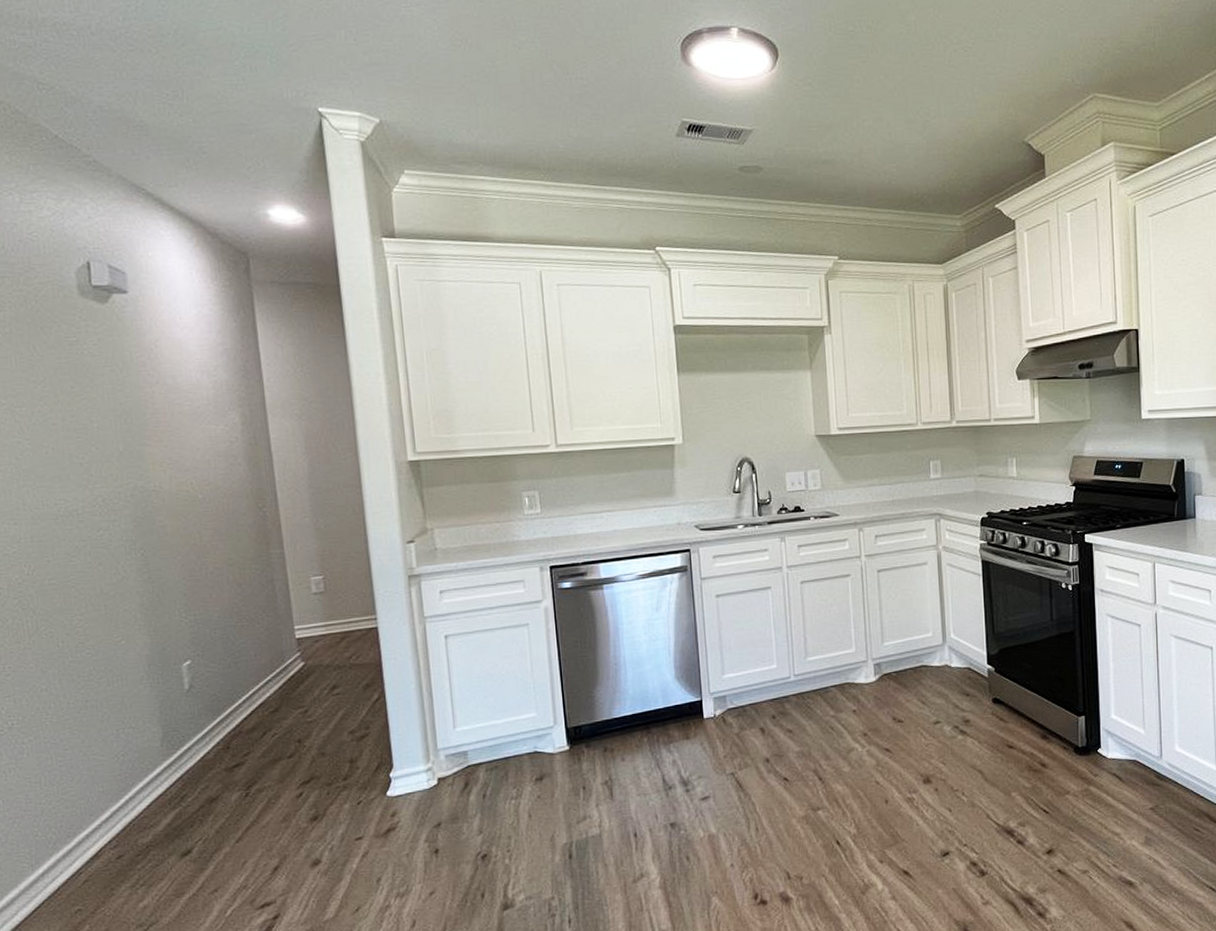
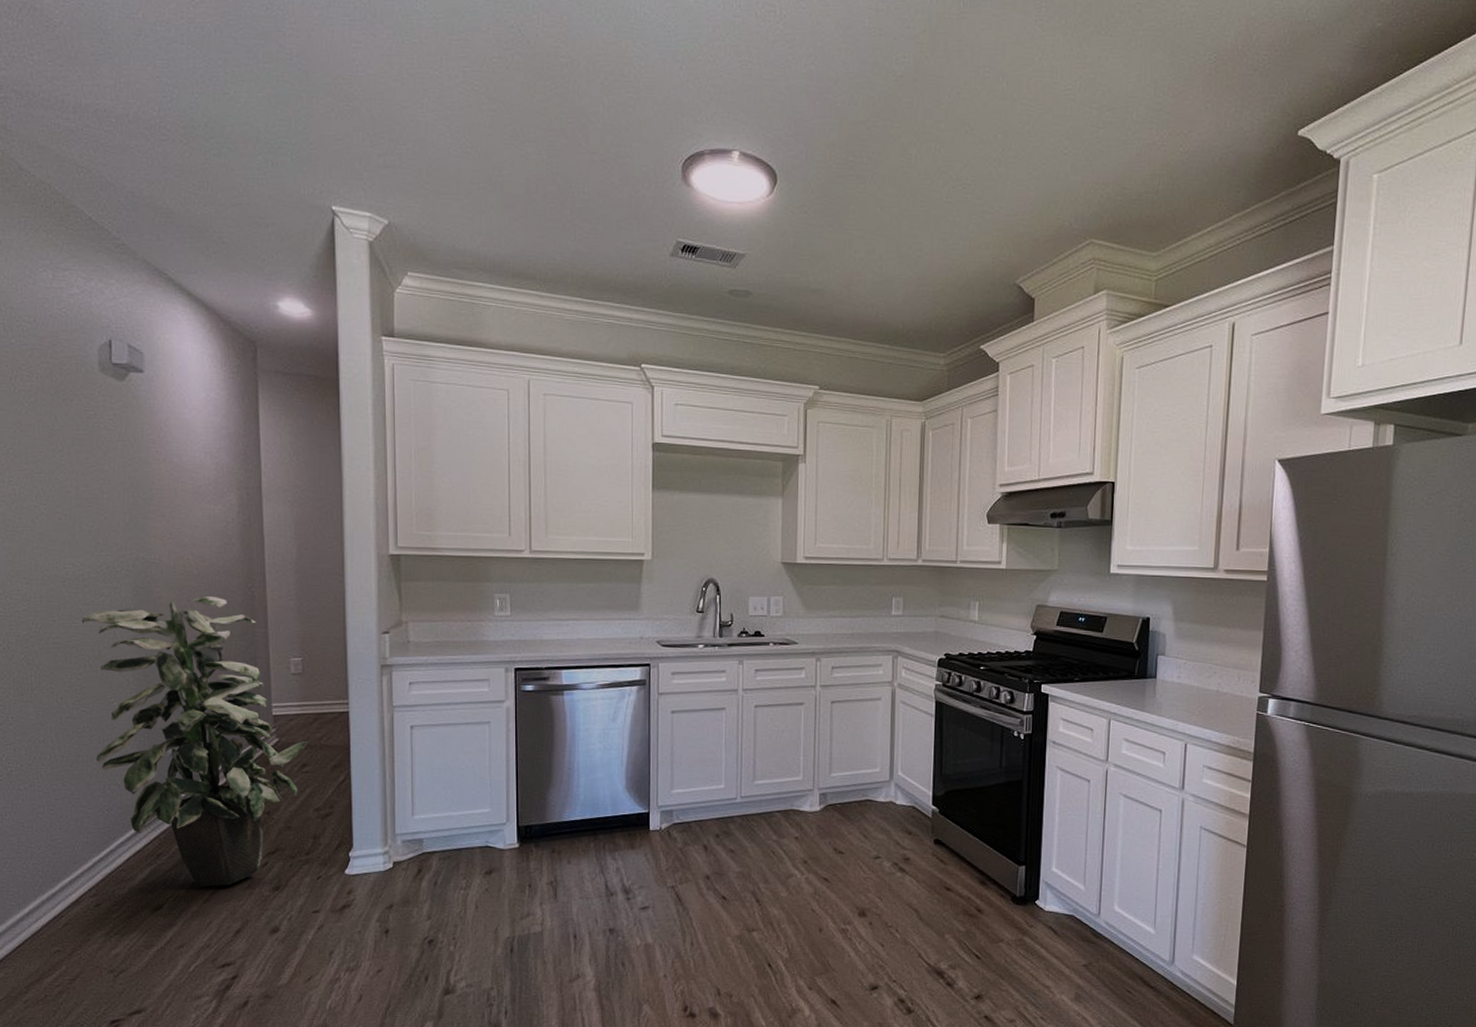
indoor plant: none [79,520,337,827] -> present [82,596,308,888]

